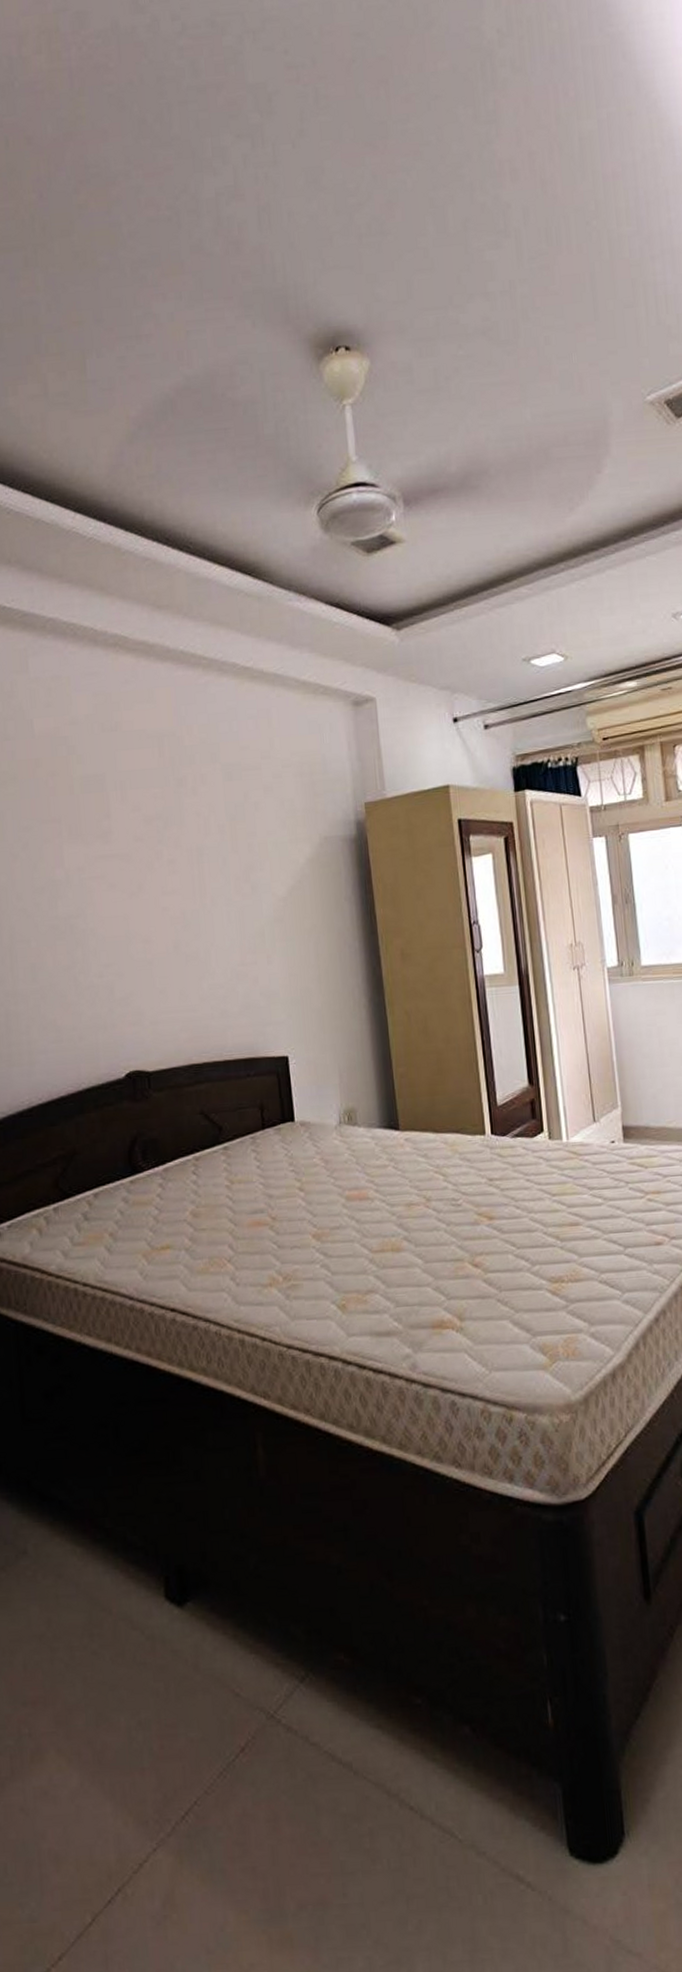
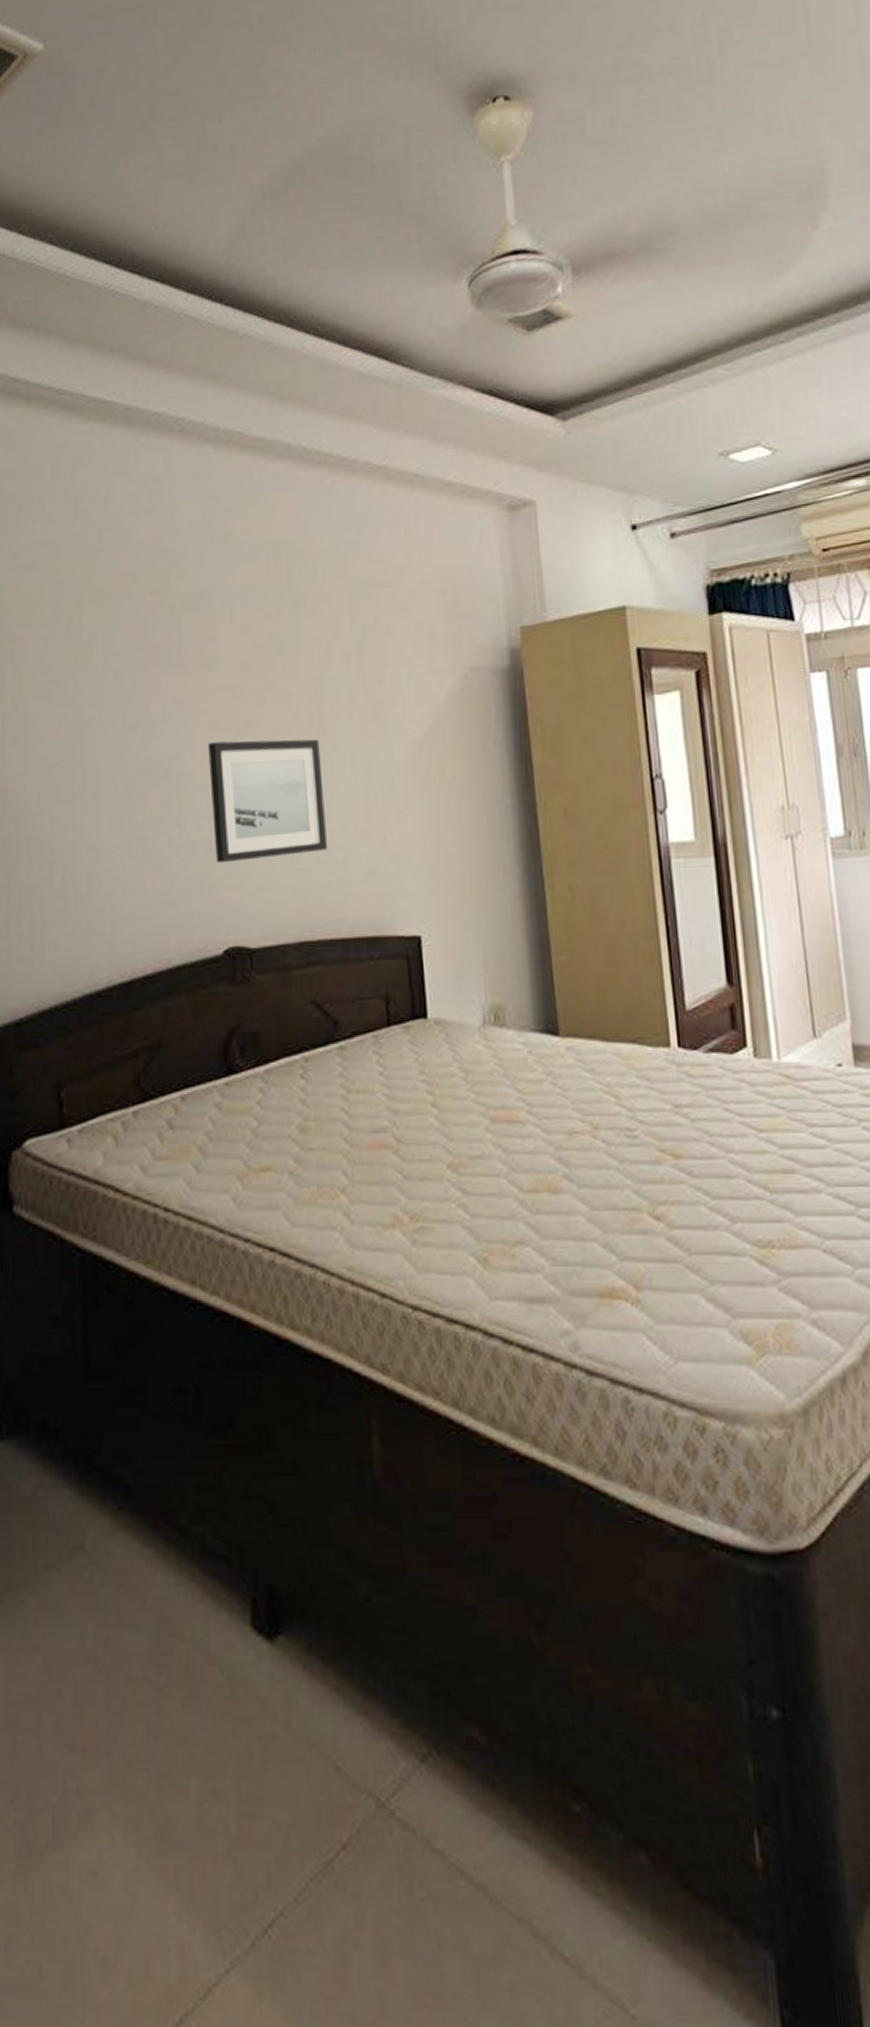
wall art: none [106,898,210,1003] -> present [208,738,328,864]

